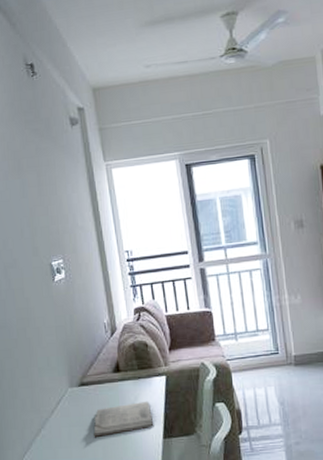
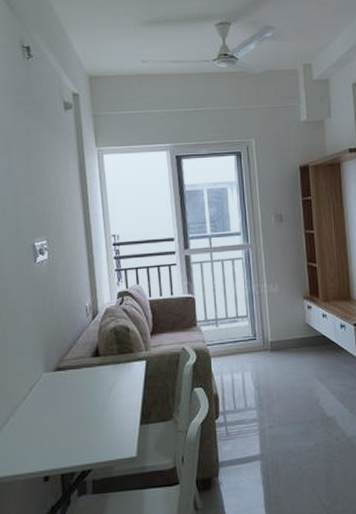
diary: present [93,401,154,438] -> none [67,386,131,426]

